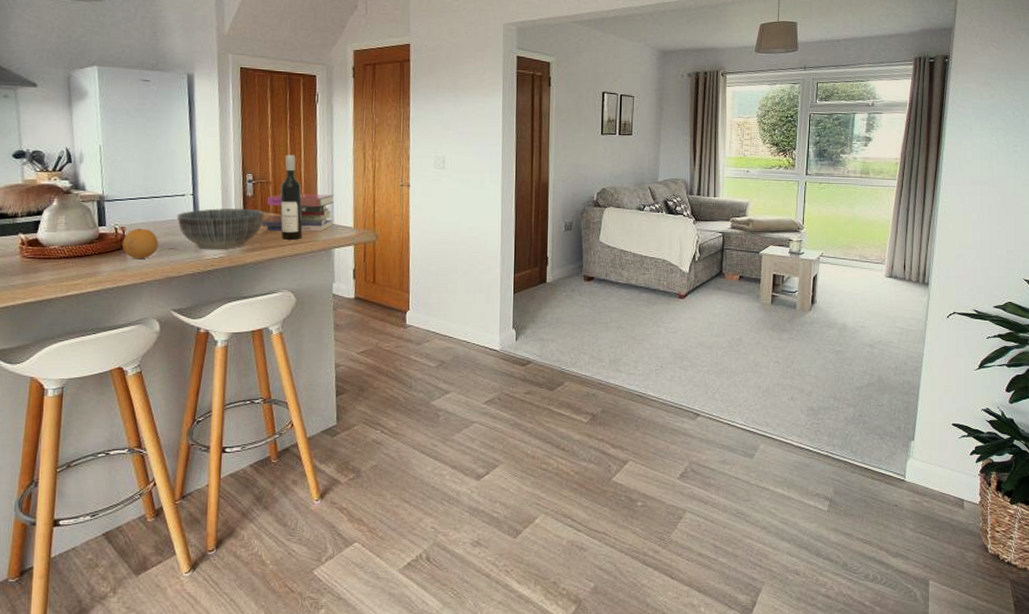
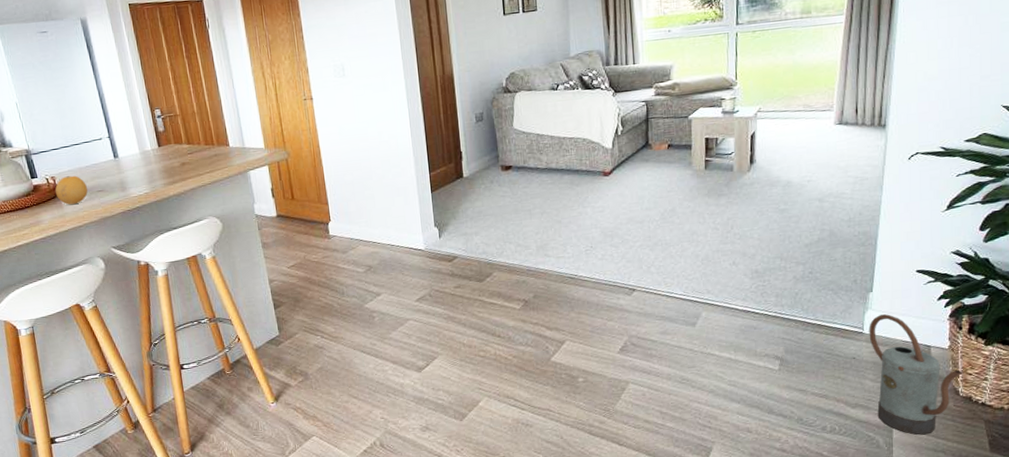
bowl: present [176,208,264,249] -> none [98,143,179,187]
books: present [262,194,334,232] -> none [177,118,244,162]
bottle: present [280,155,303,240] -> none [187,84,218,169]
watering can: none [910,464,991,591] -> present [869,314,963,435]

